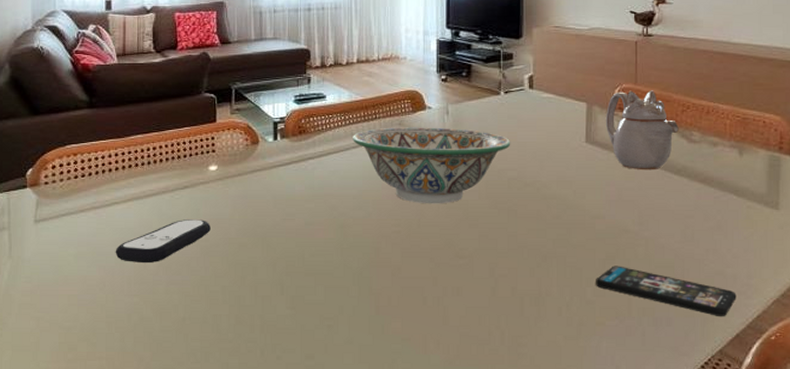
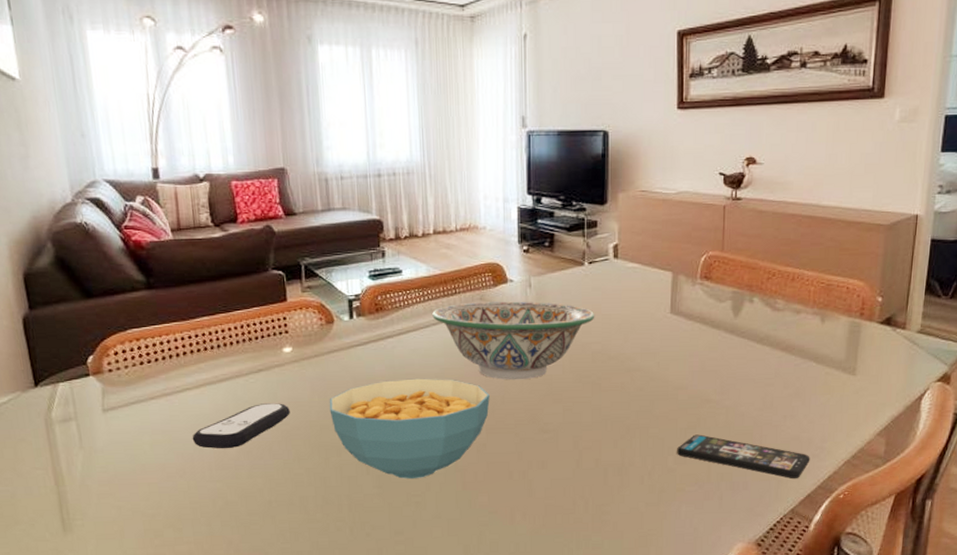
cereal bowl: none [249,199,406,301] -> present [329,378,490,479]
teapot: present [605,90,679,171] -> none [690,257,764,340]

